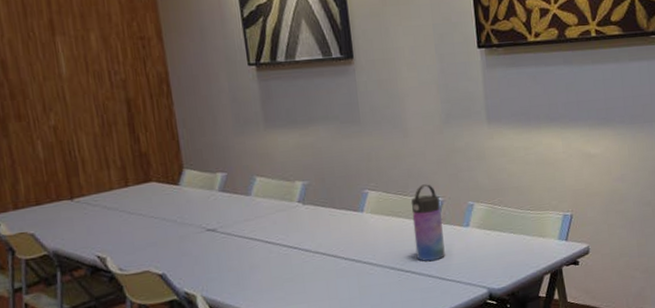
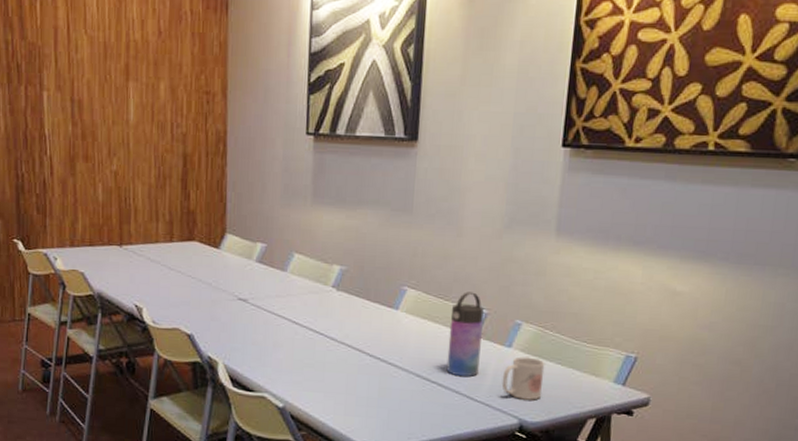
mug: none [466,231,502,271] -> present [501,356,545,400]

